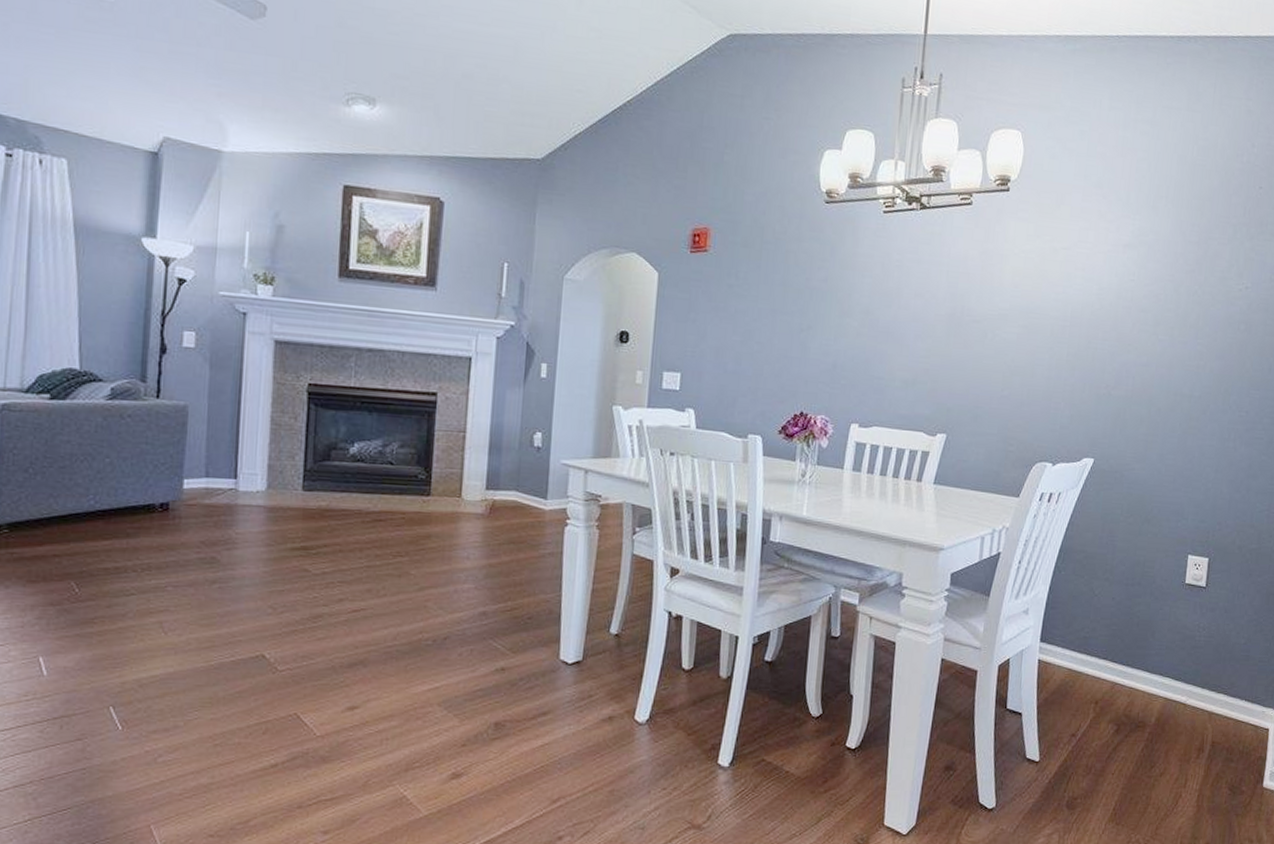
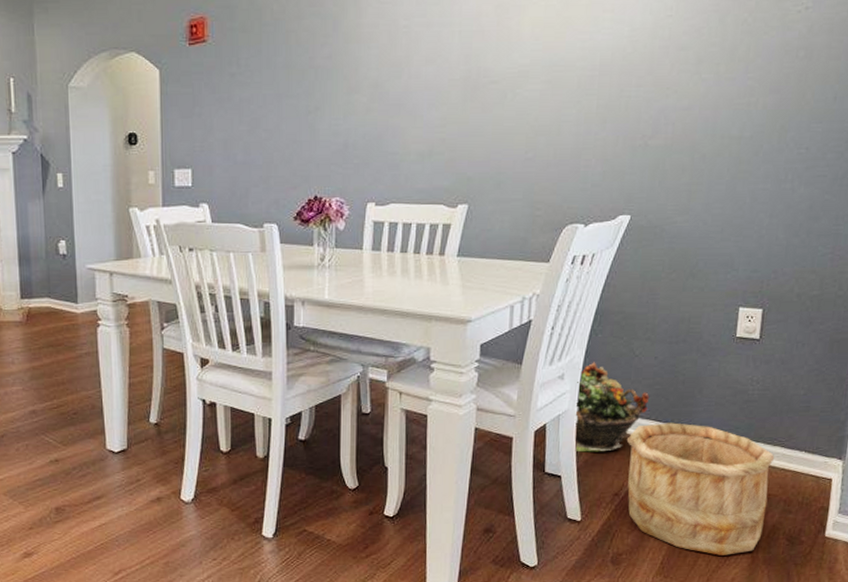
potted plant: none [1036,598,1107,691] -> present [574,362,650,452]
wooden bucket: none [1084,664,1219,803] -> present [626,423,775,556]

